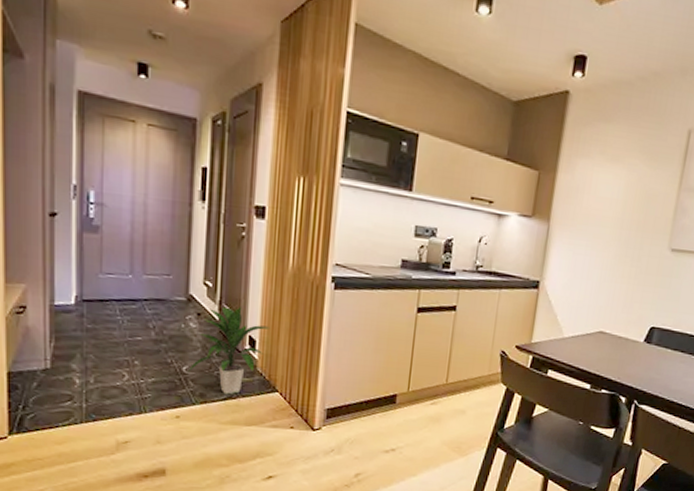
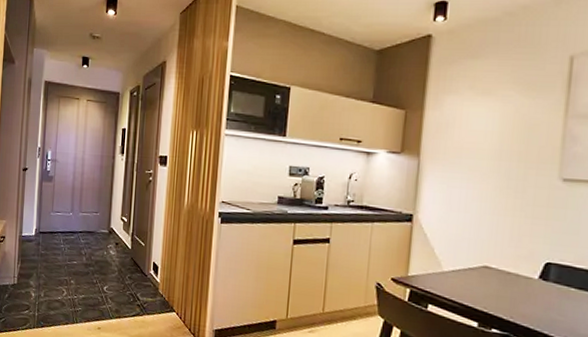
indoor plant: present [187,307,270,395] -> none [107,238,170,312]

